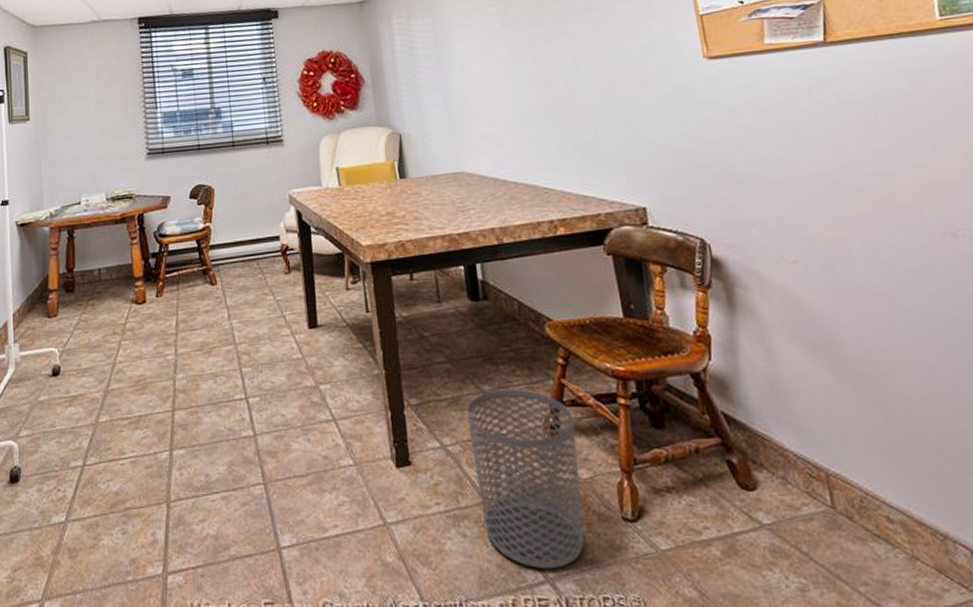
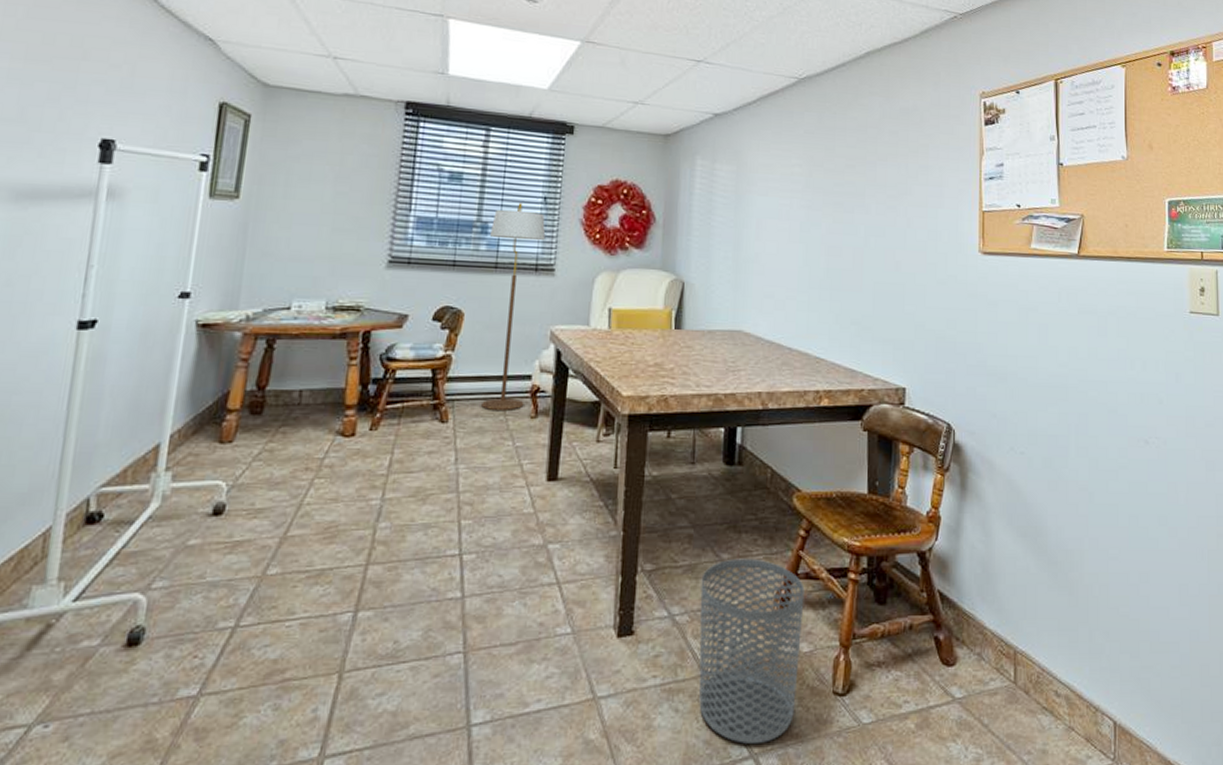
floor lamp: none [223,86,277,270] -> present [481,203,546,410]

